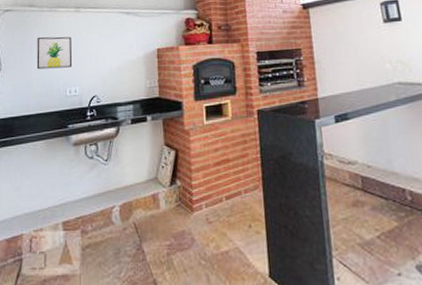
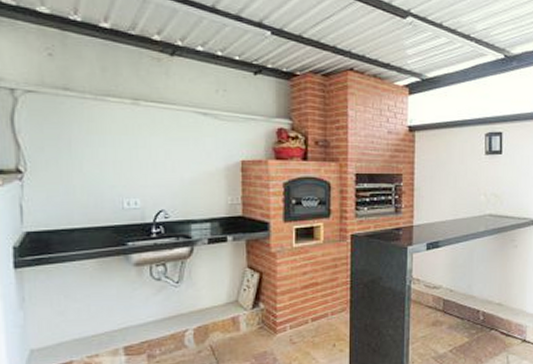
wall art: present [36,36,72,70] -> none [78,132,129,174]

